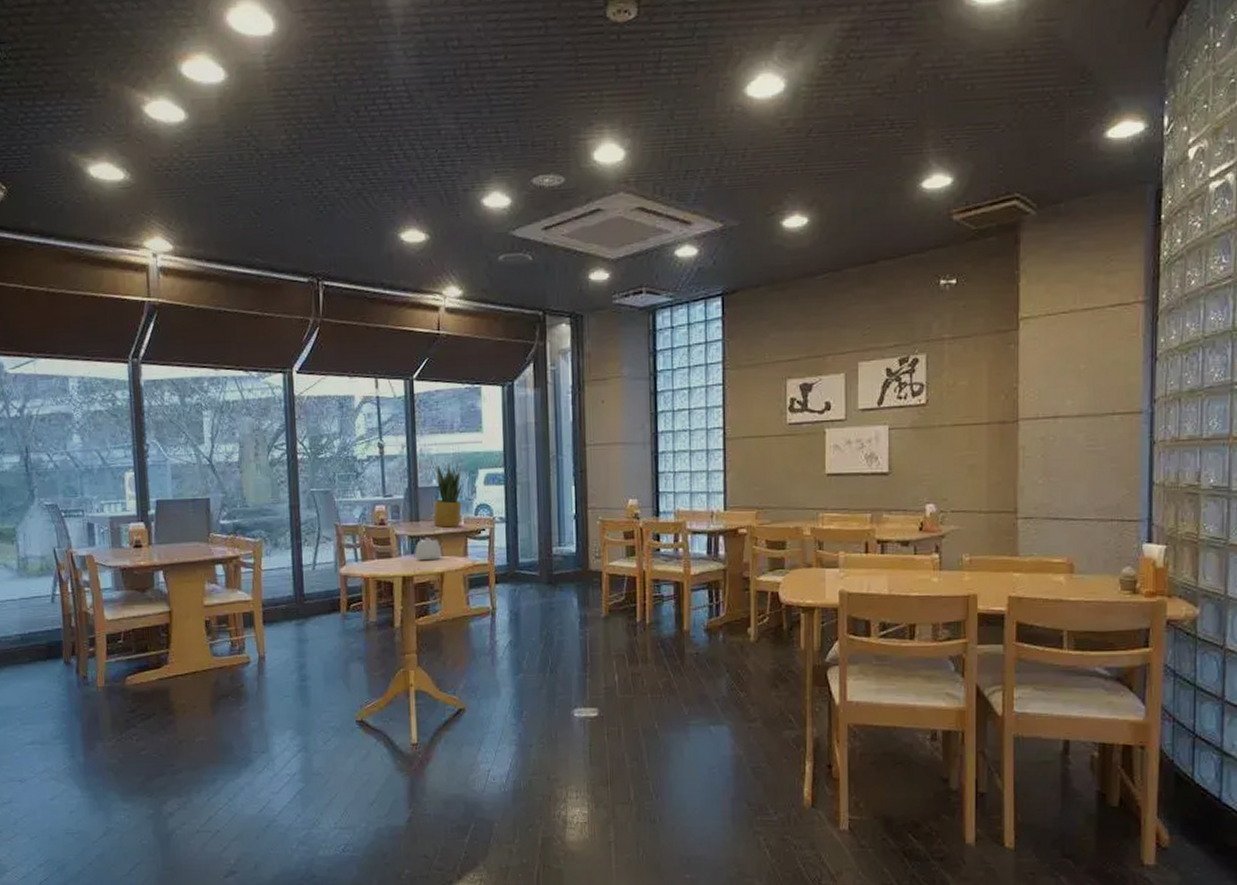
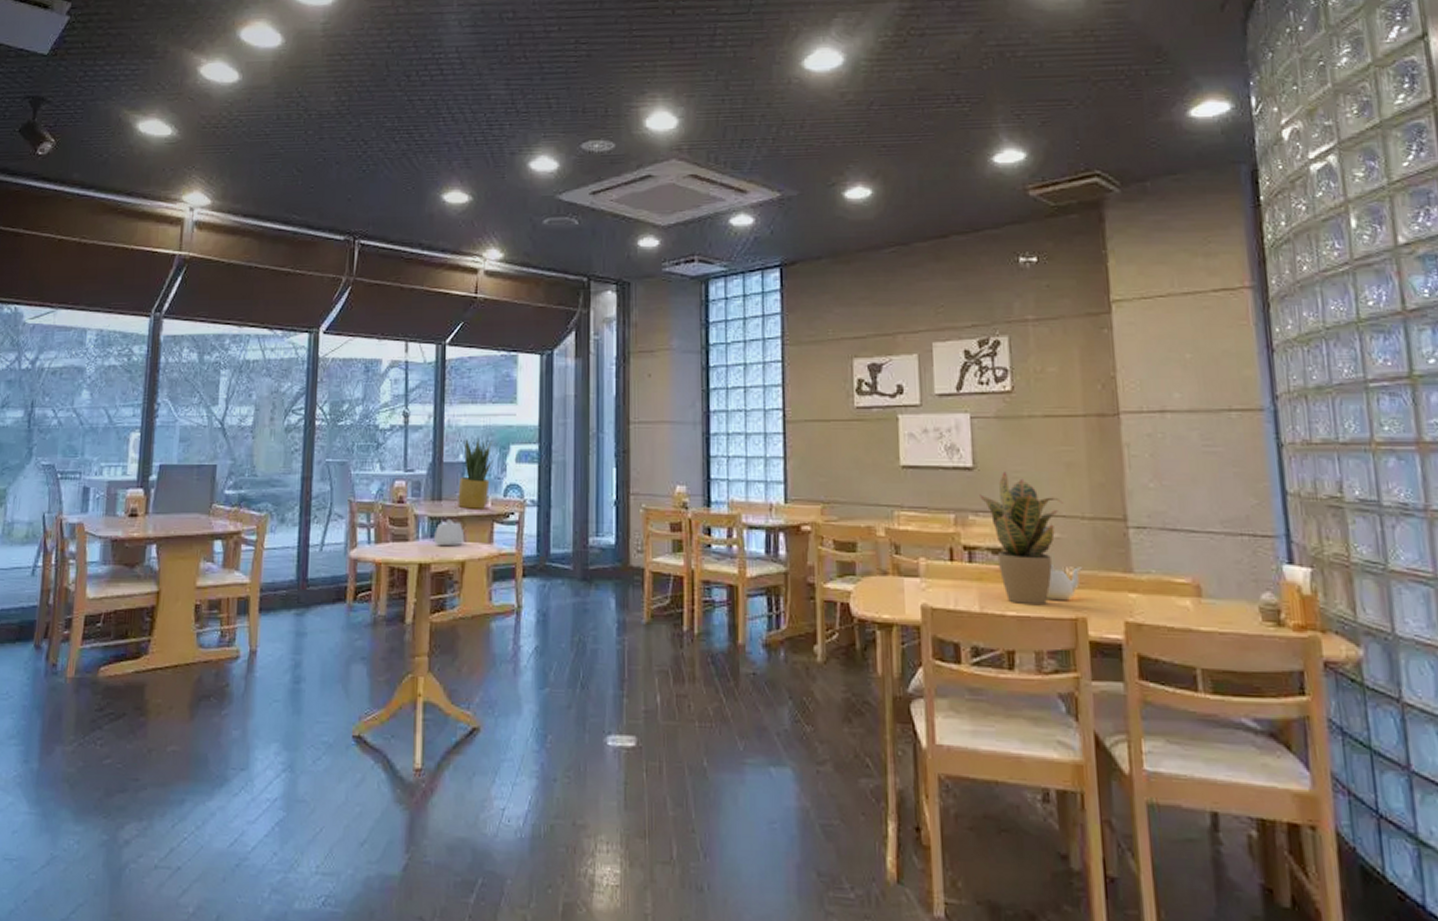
potted plant: none [893,475,964,587] -> present [980,471,1063,606]
teapot: none [945,552,977,582] -> present [1046,565,1084,601]

